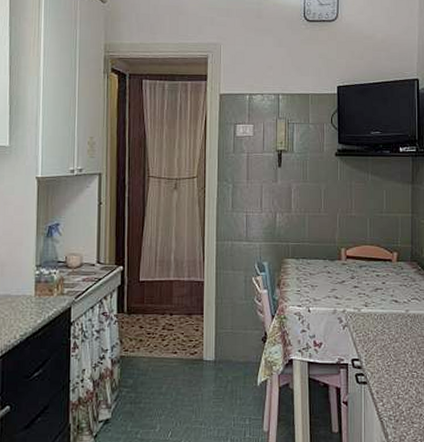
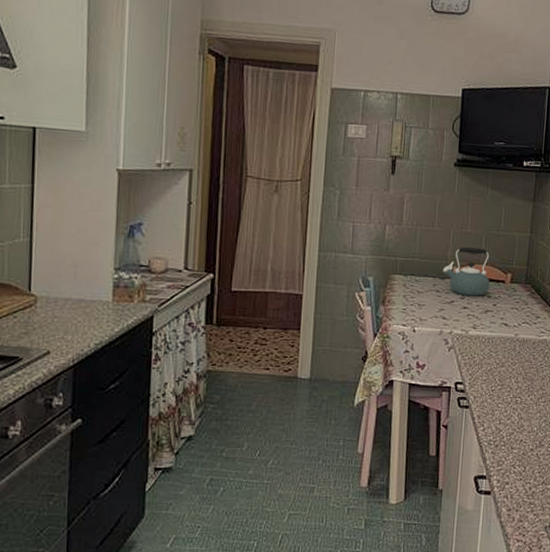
kettle: none [332,229,378,276] -> present [442,246,490,296]

